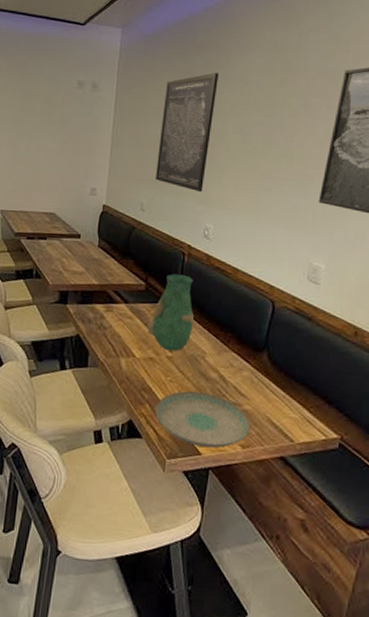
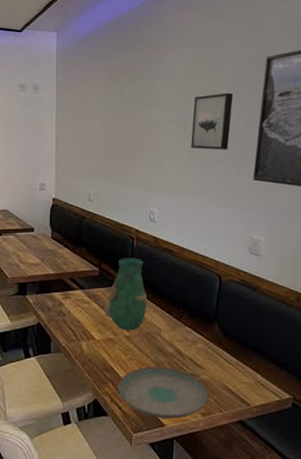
wall art: present [154,73,219,193] -> none [99,67,151,180]
wall art: none [255,106,306,168] -> present [191,93,234,150]

